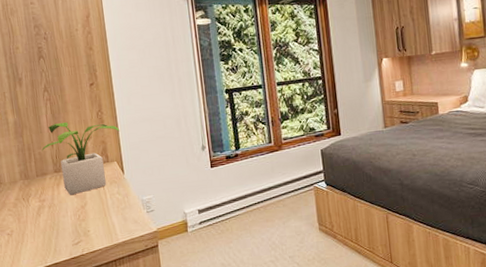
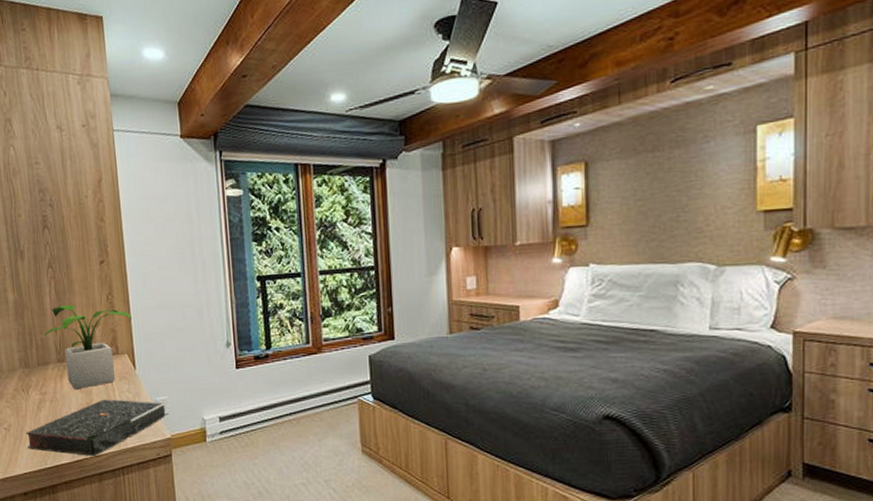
book: none [27,201,152,253] -> present [26,399,166,456]

